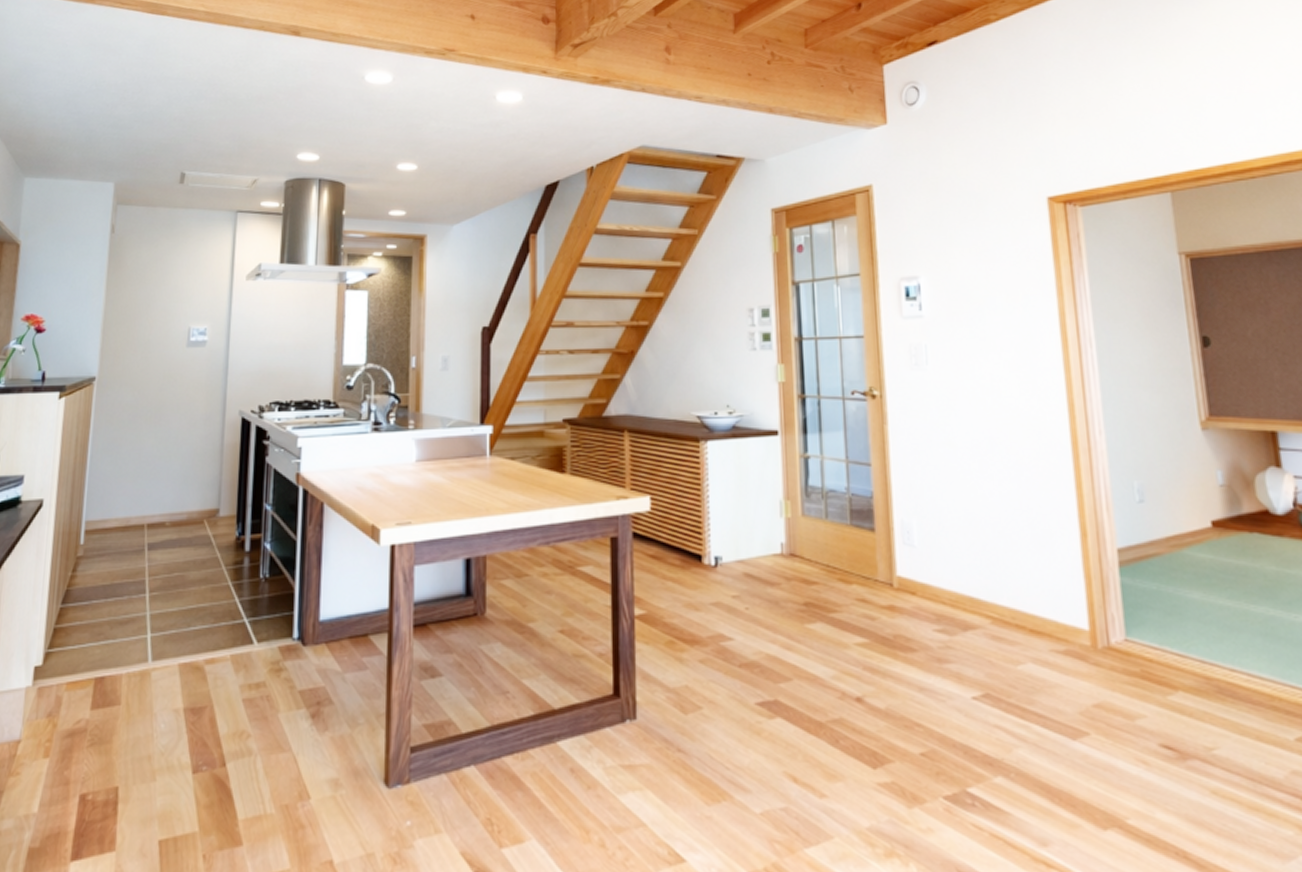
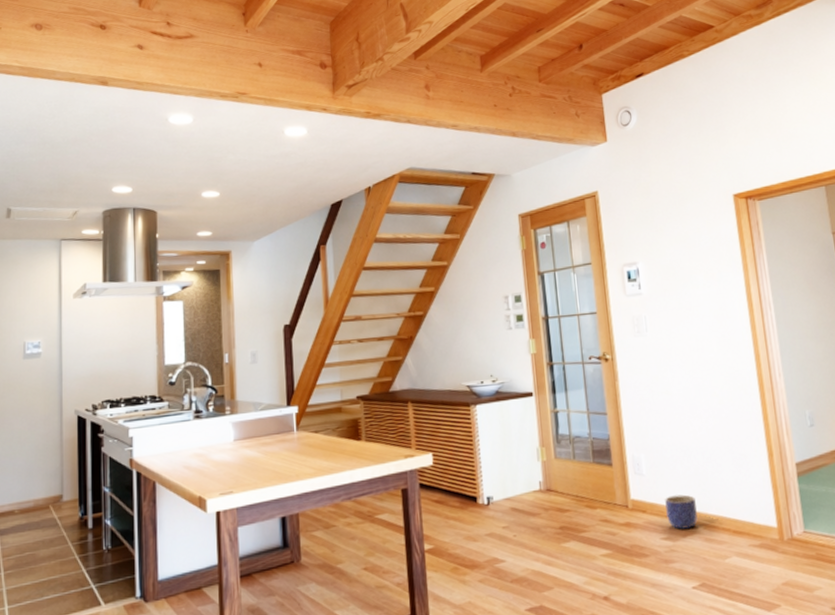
planter: none [941,576,983,621] -> present [665,494,698,529]

